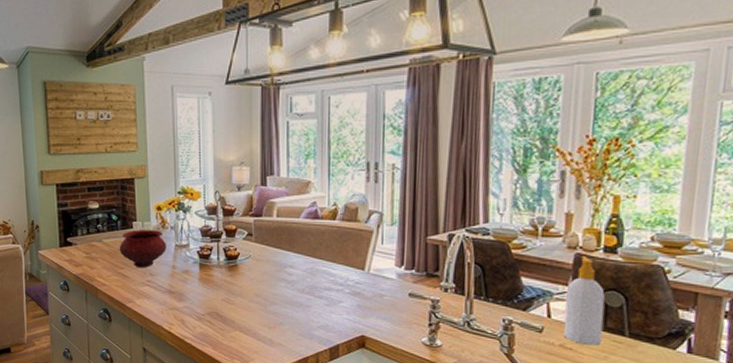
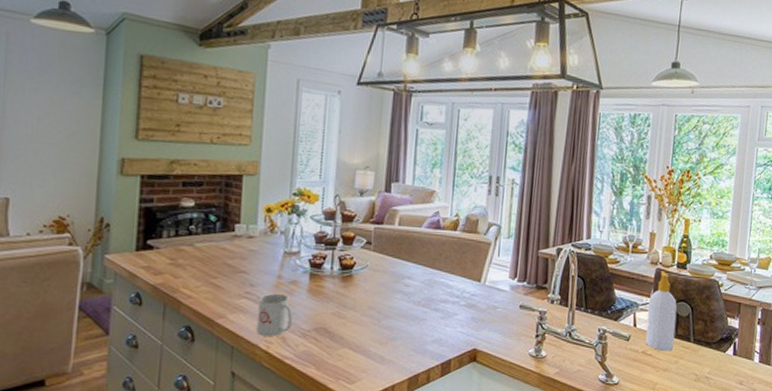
bowl: present [119,230,167,268] -> none [214,233,274,278]
mug: none [158,281,189,319] -> present [256,293,294,336]

